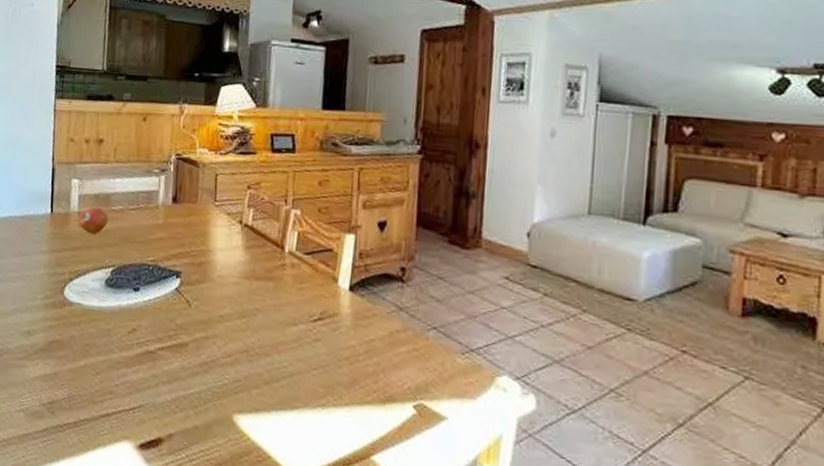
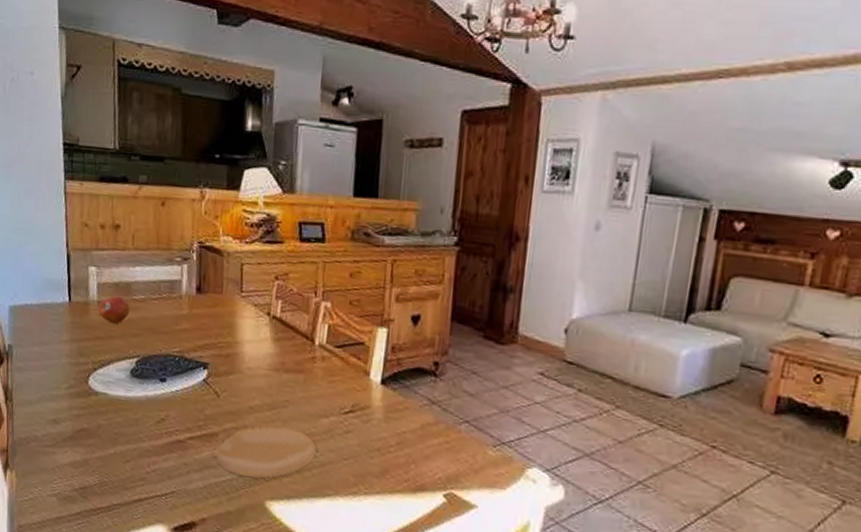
plate: none [185,335,285,391] -> present [216,426,316,479]

